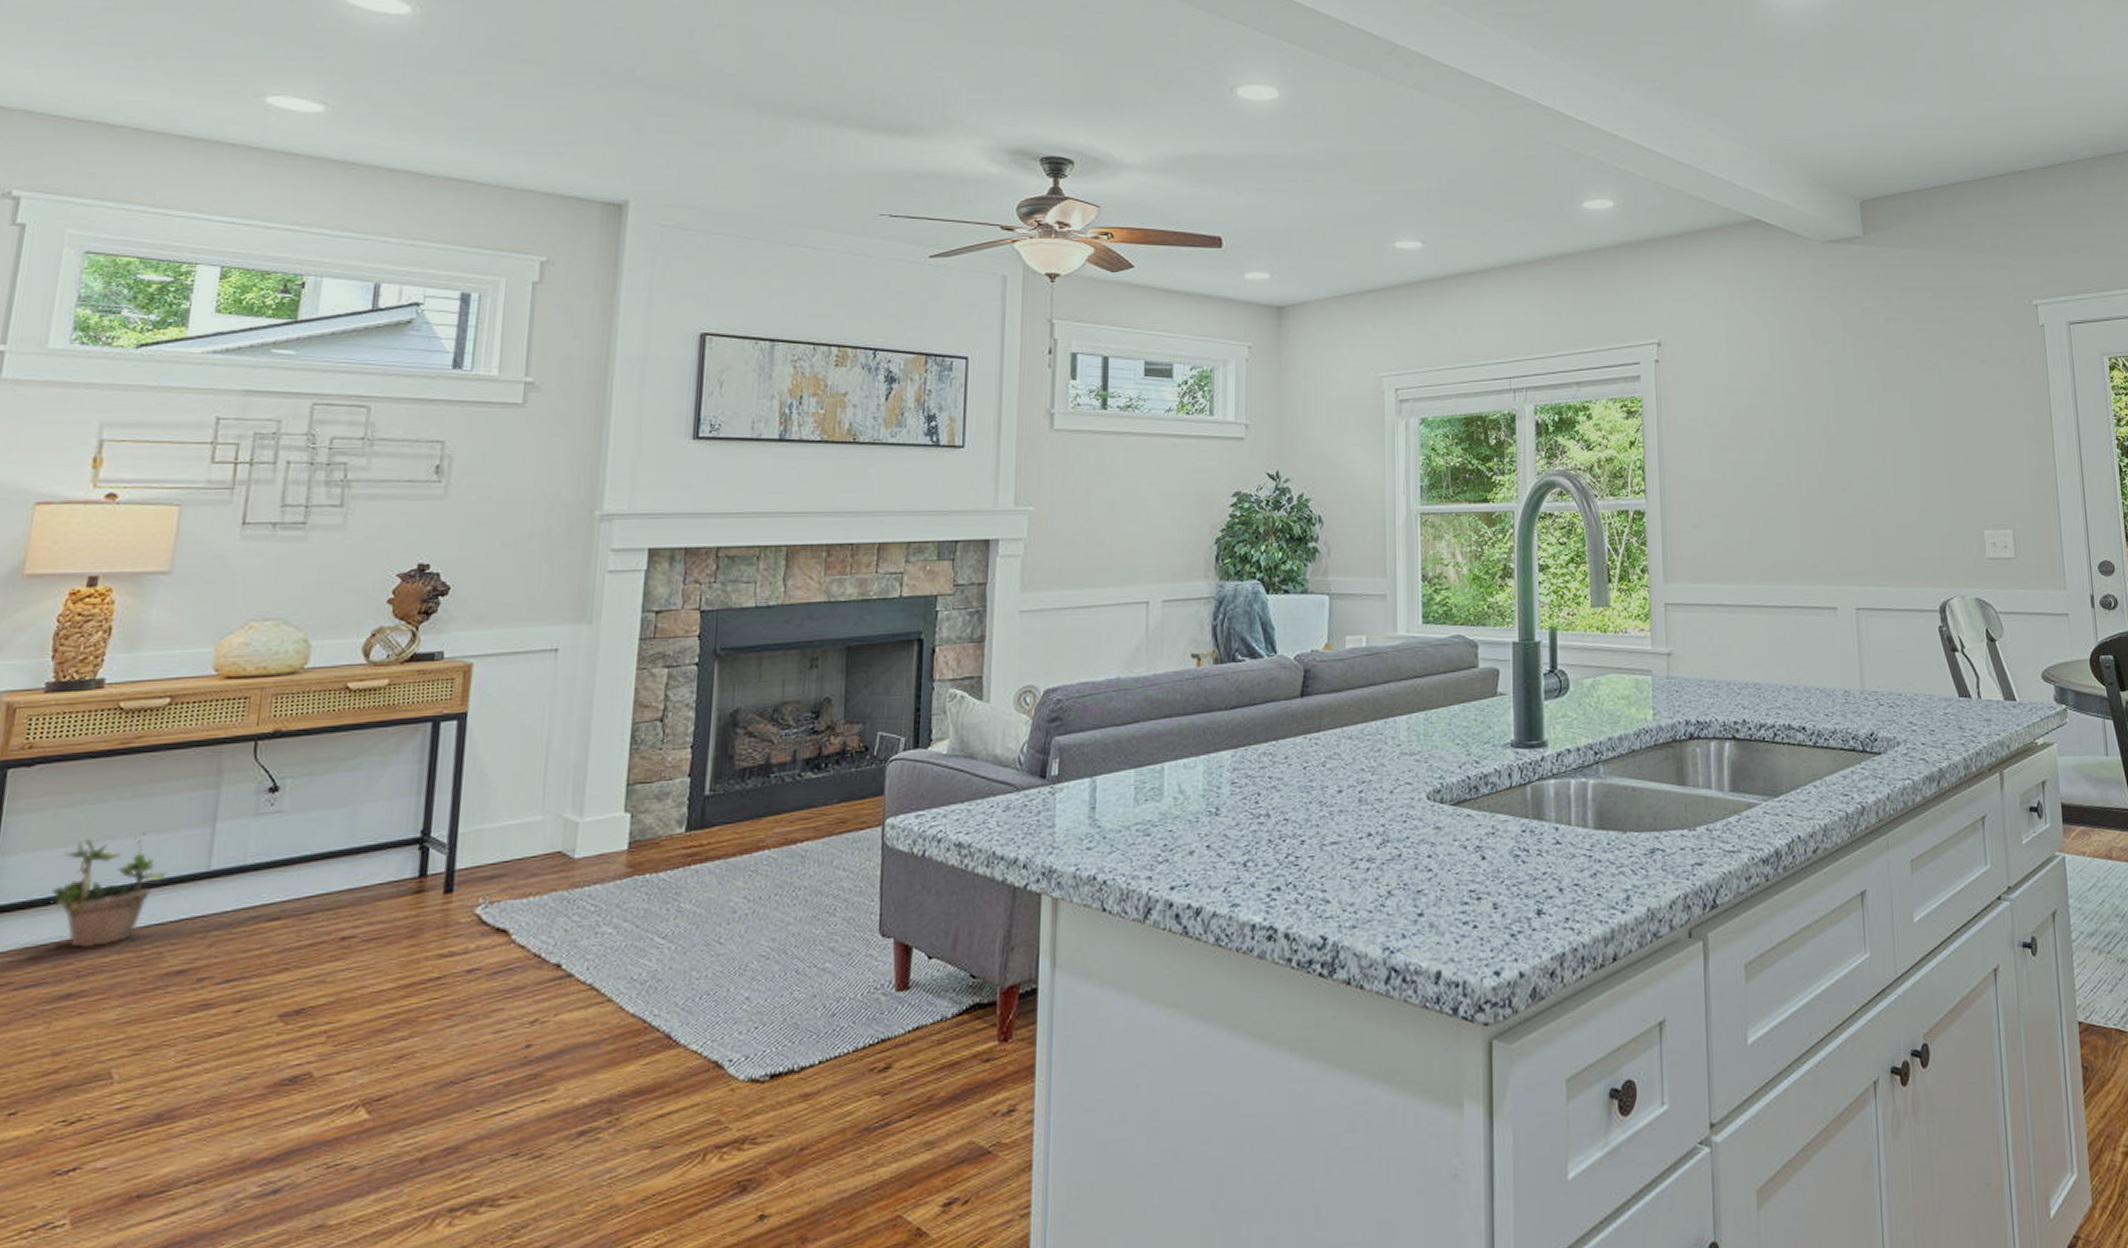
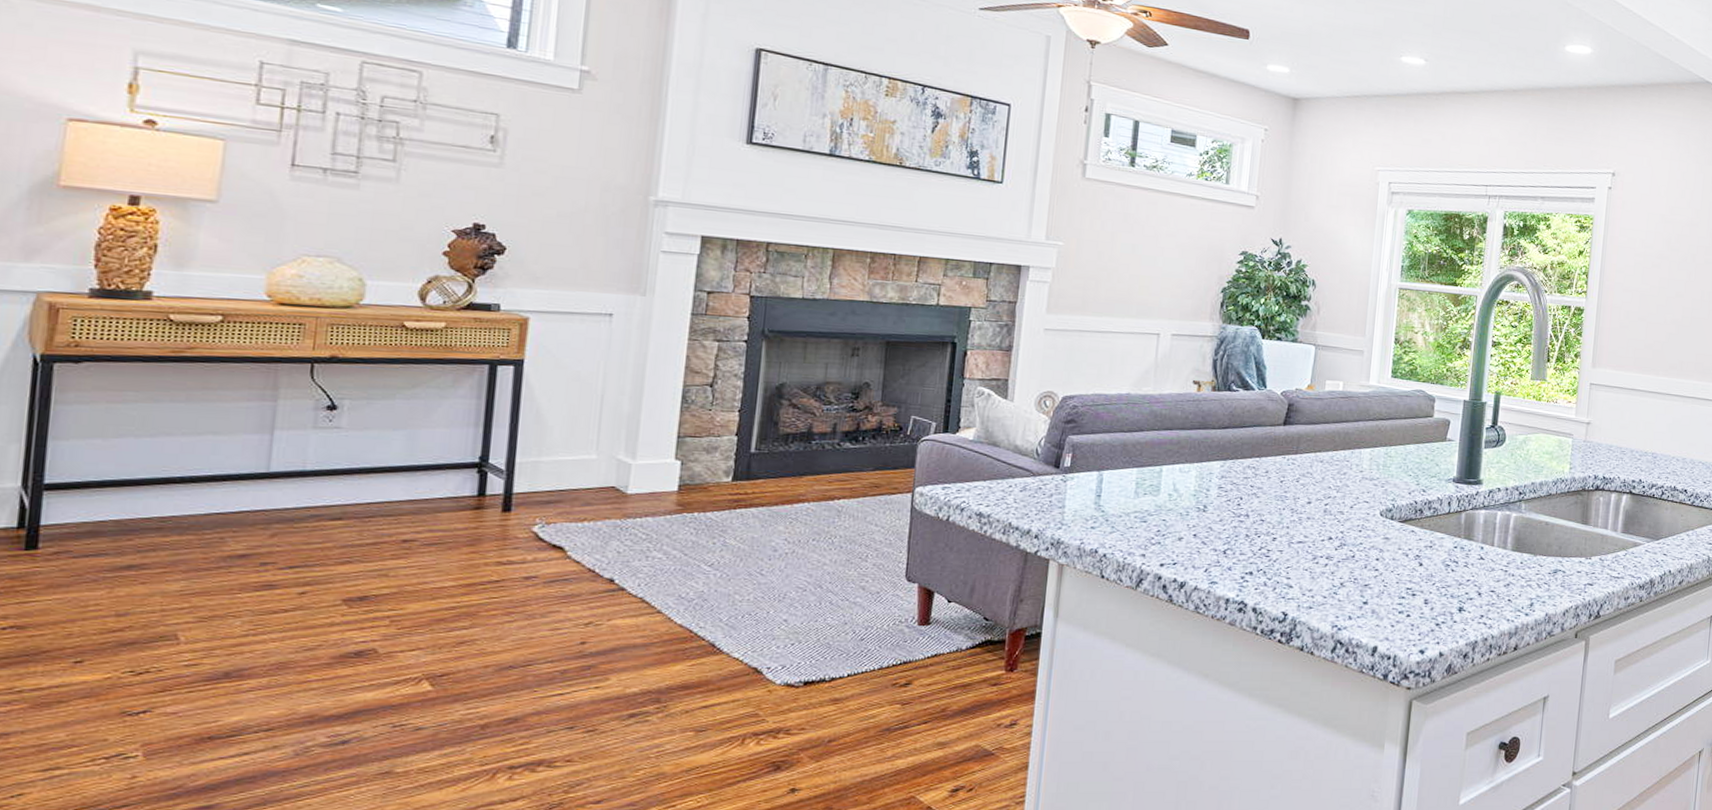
potted plant: present [51,832,167,949] -> none [107,432,226,528]

